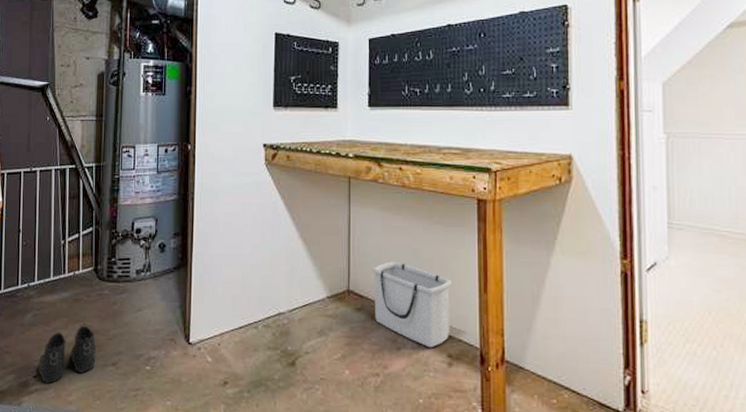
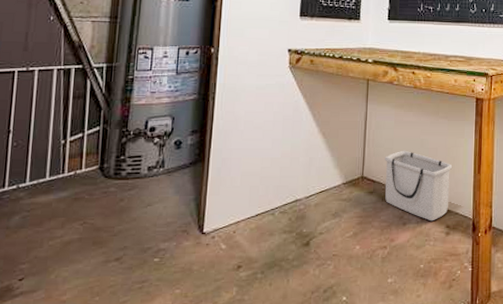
boots: present [39,325,96,384] -> none [26,224,98,285]

